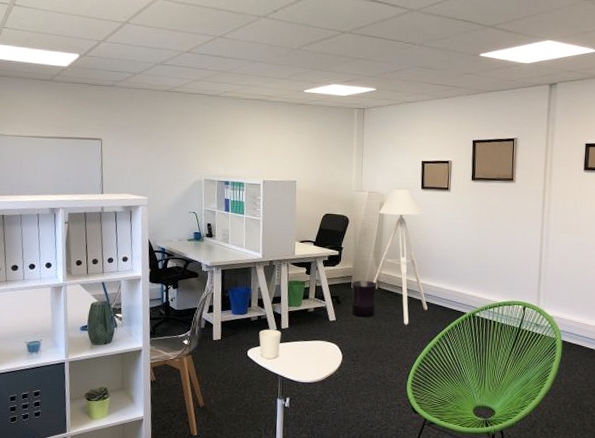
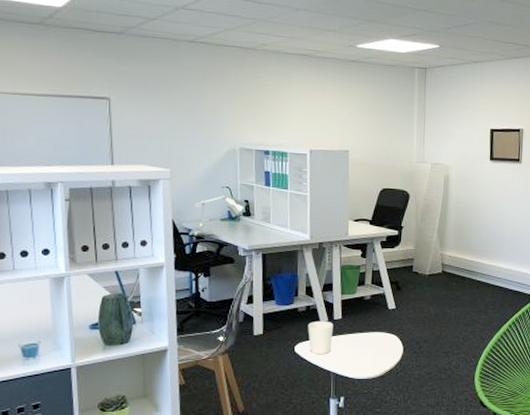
desk lamp: none [161,218,210,254] -> present [189,194,247,237]
waste bin: present [351,280,378,318] -> none [413,263,442,305]
floor lamp: present [373,188,428,325] -> none [437,159,497,311]

